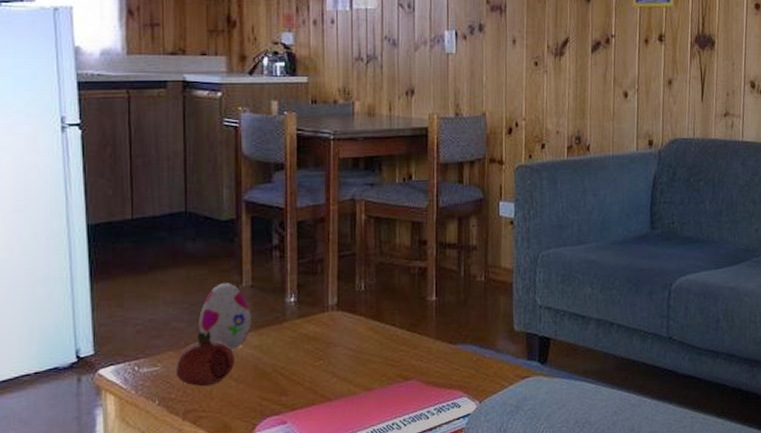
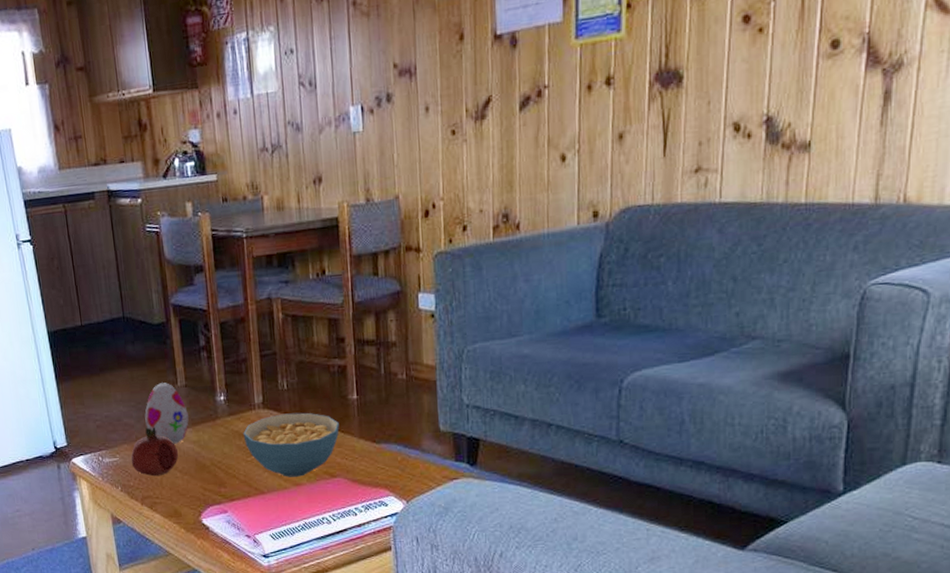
cereal bowl: none [313,314,416,382] -> present [243,413,339,477]

